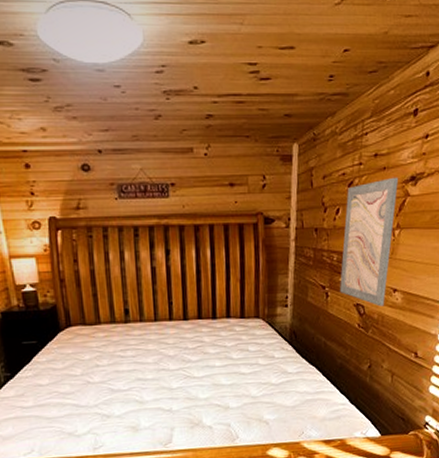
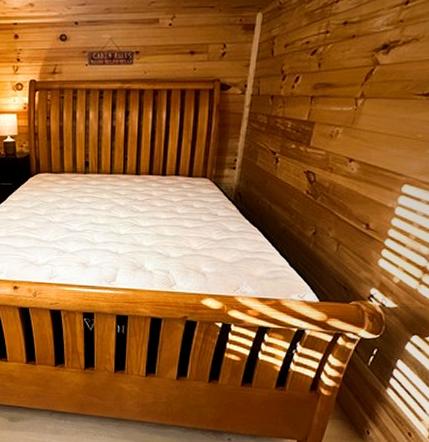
wall art: present [340,177,399,307] -> none [291,45,369,175]

